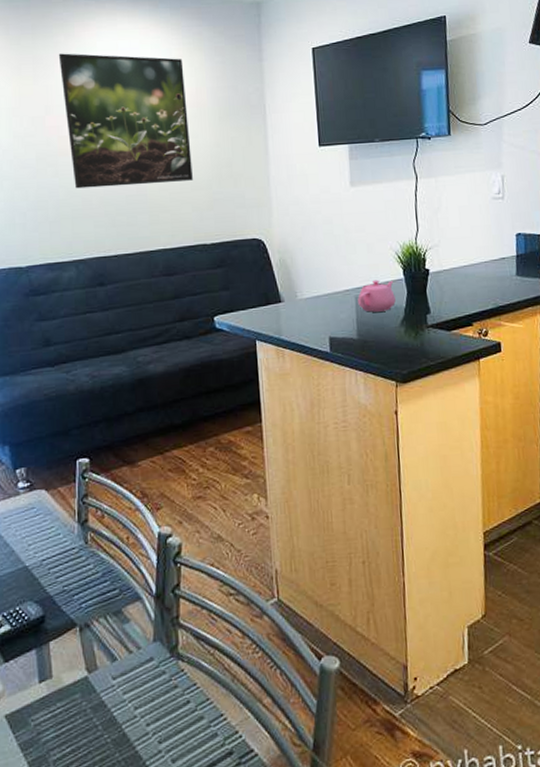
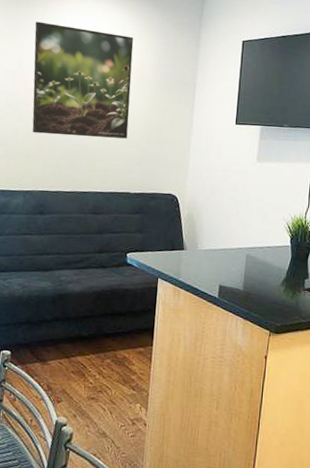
teapot: present [358,279,396,312] -> none [248,243,281,271]

